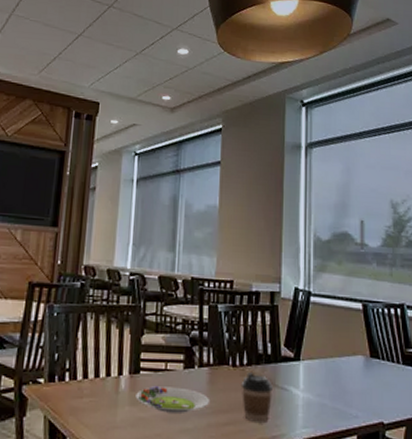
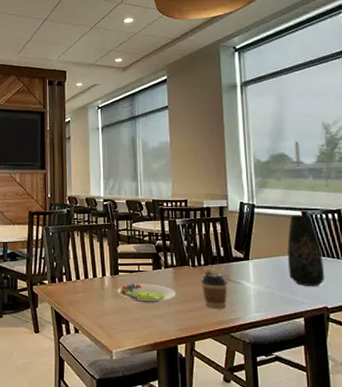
vase: none [343,307,382,397] -> present [287,215,324,287]

